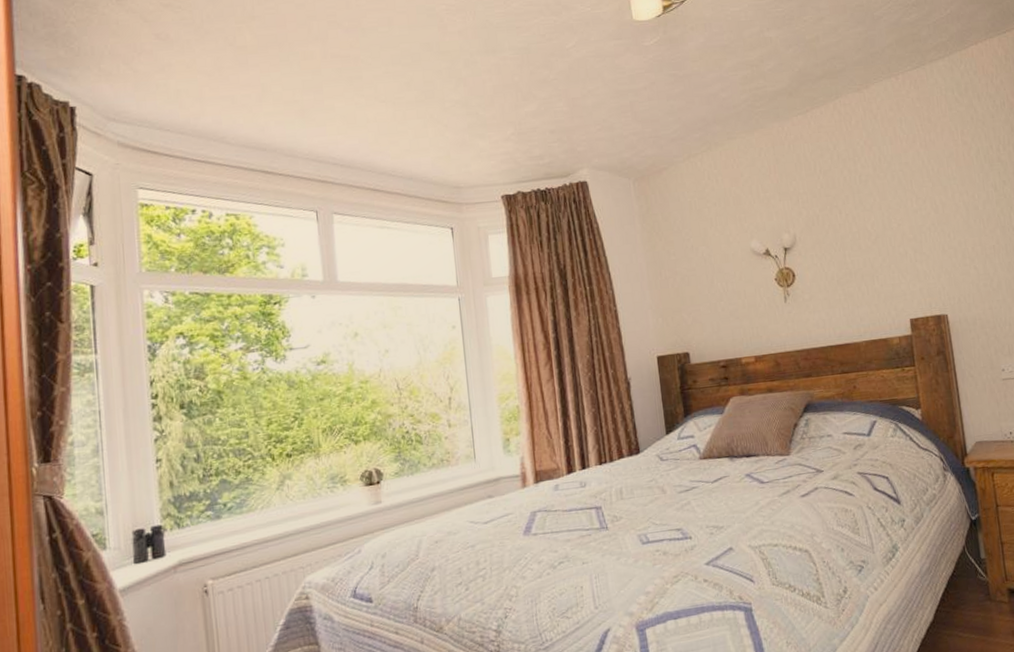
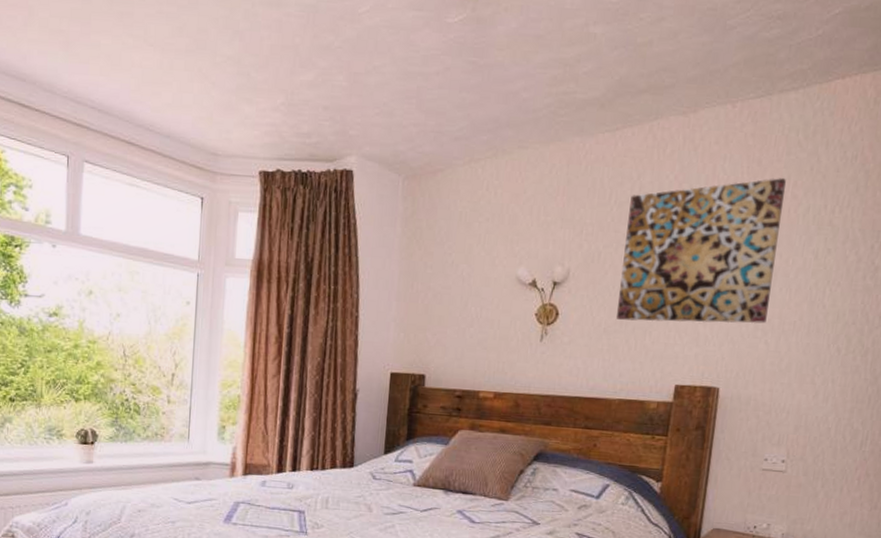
wall art: none [832,129,971,271] -> present [617,178,786,324]

